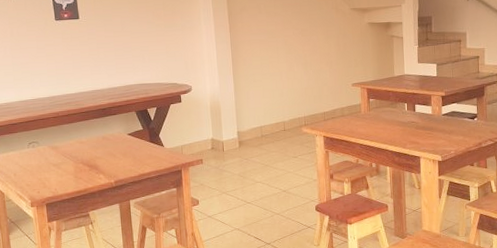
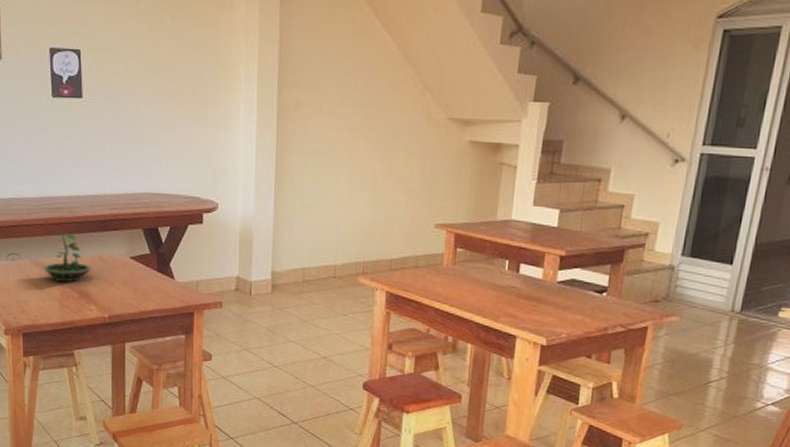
terrarium: none [58,120,99,159] -> present [42,231,93,282]

